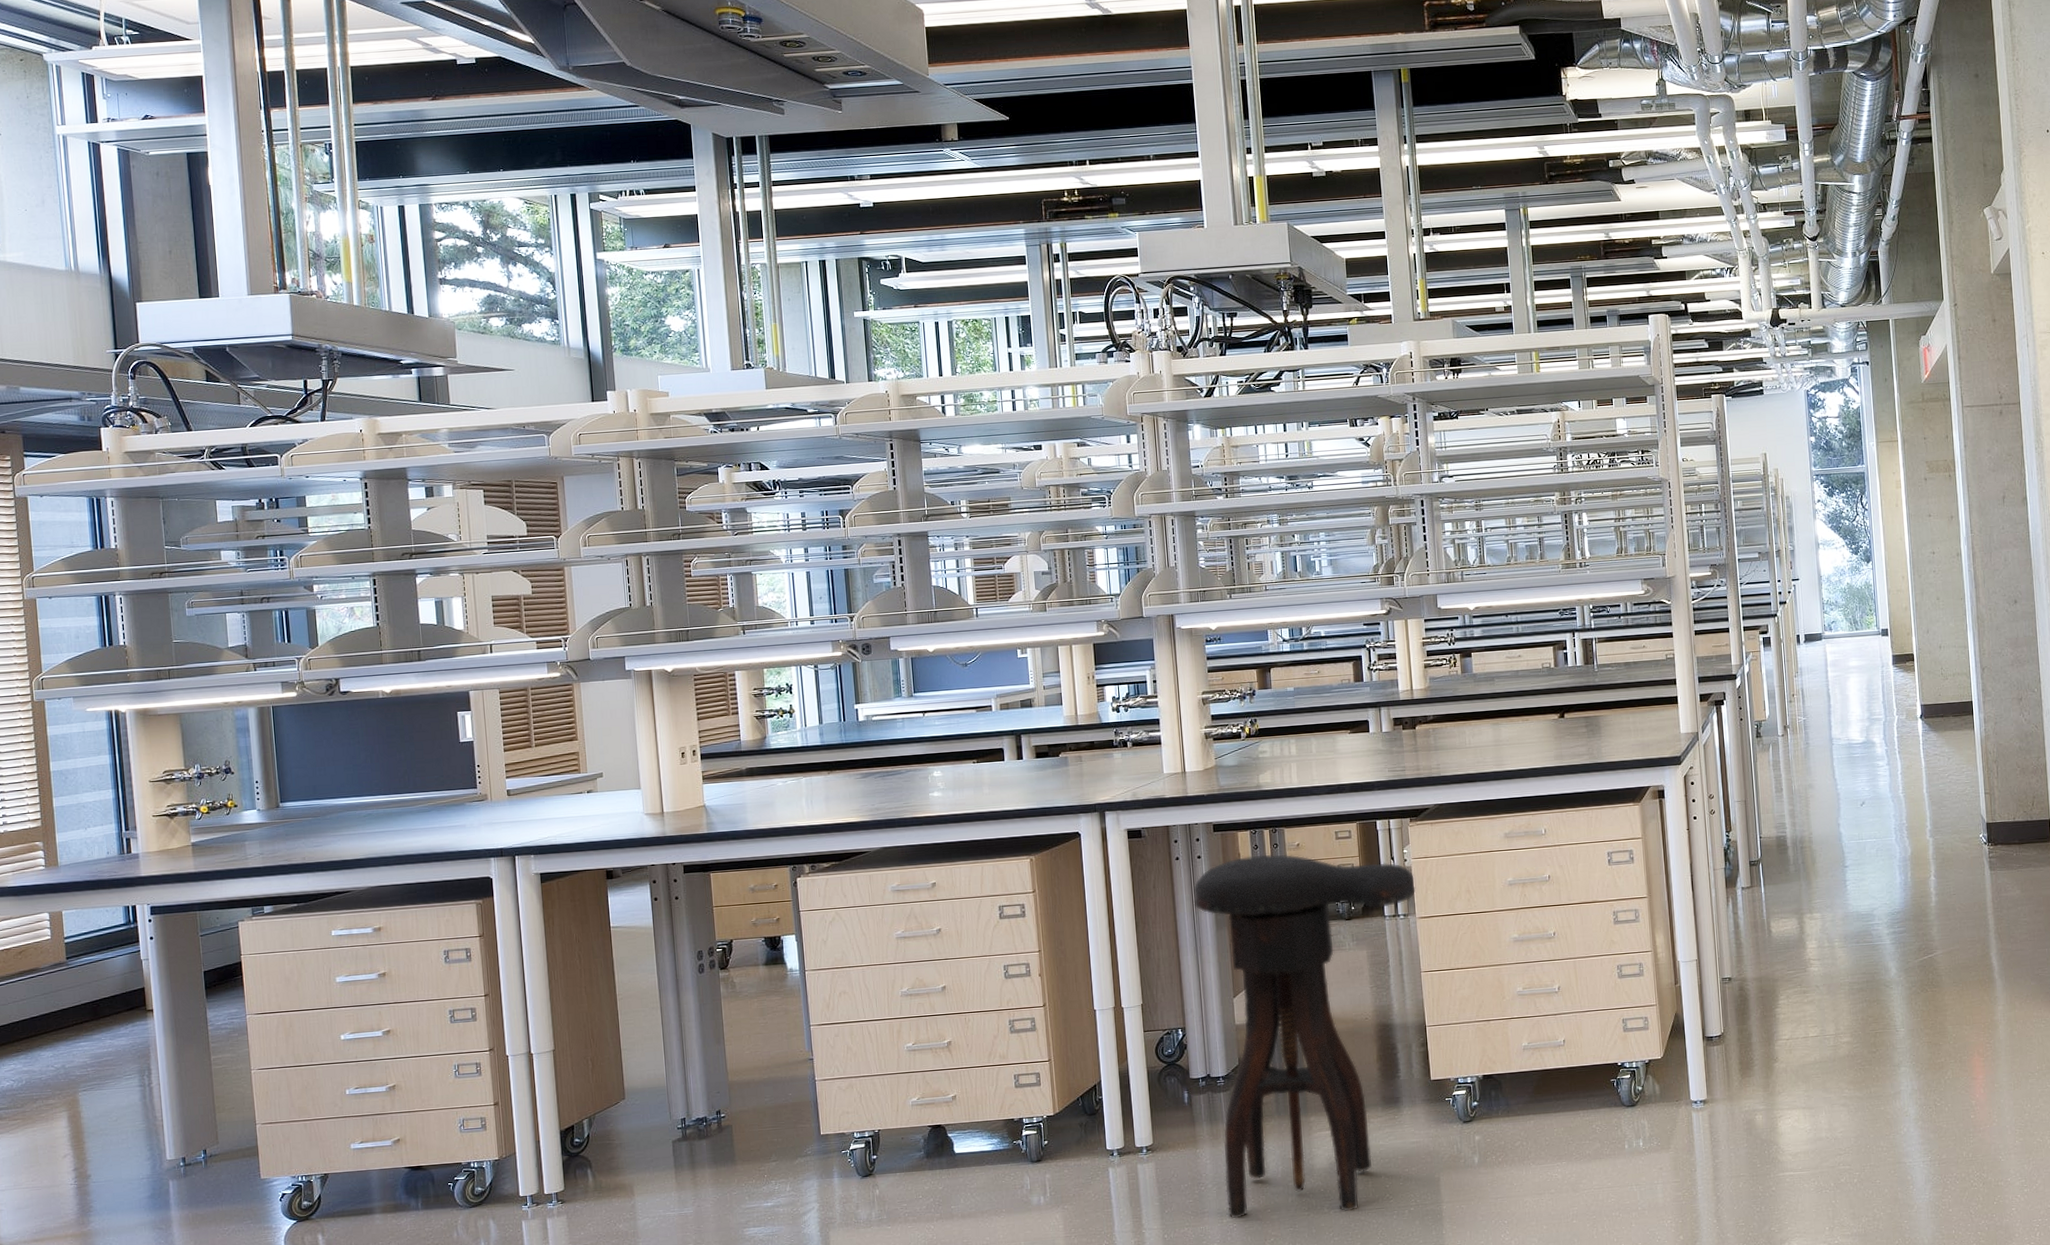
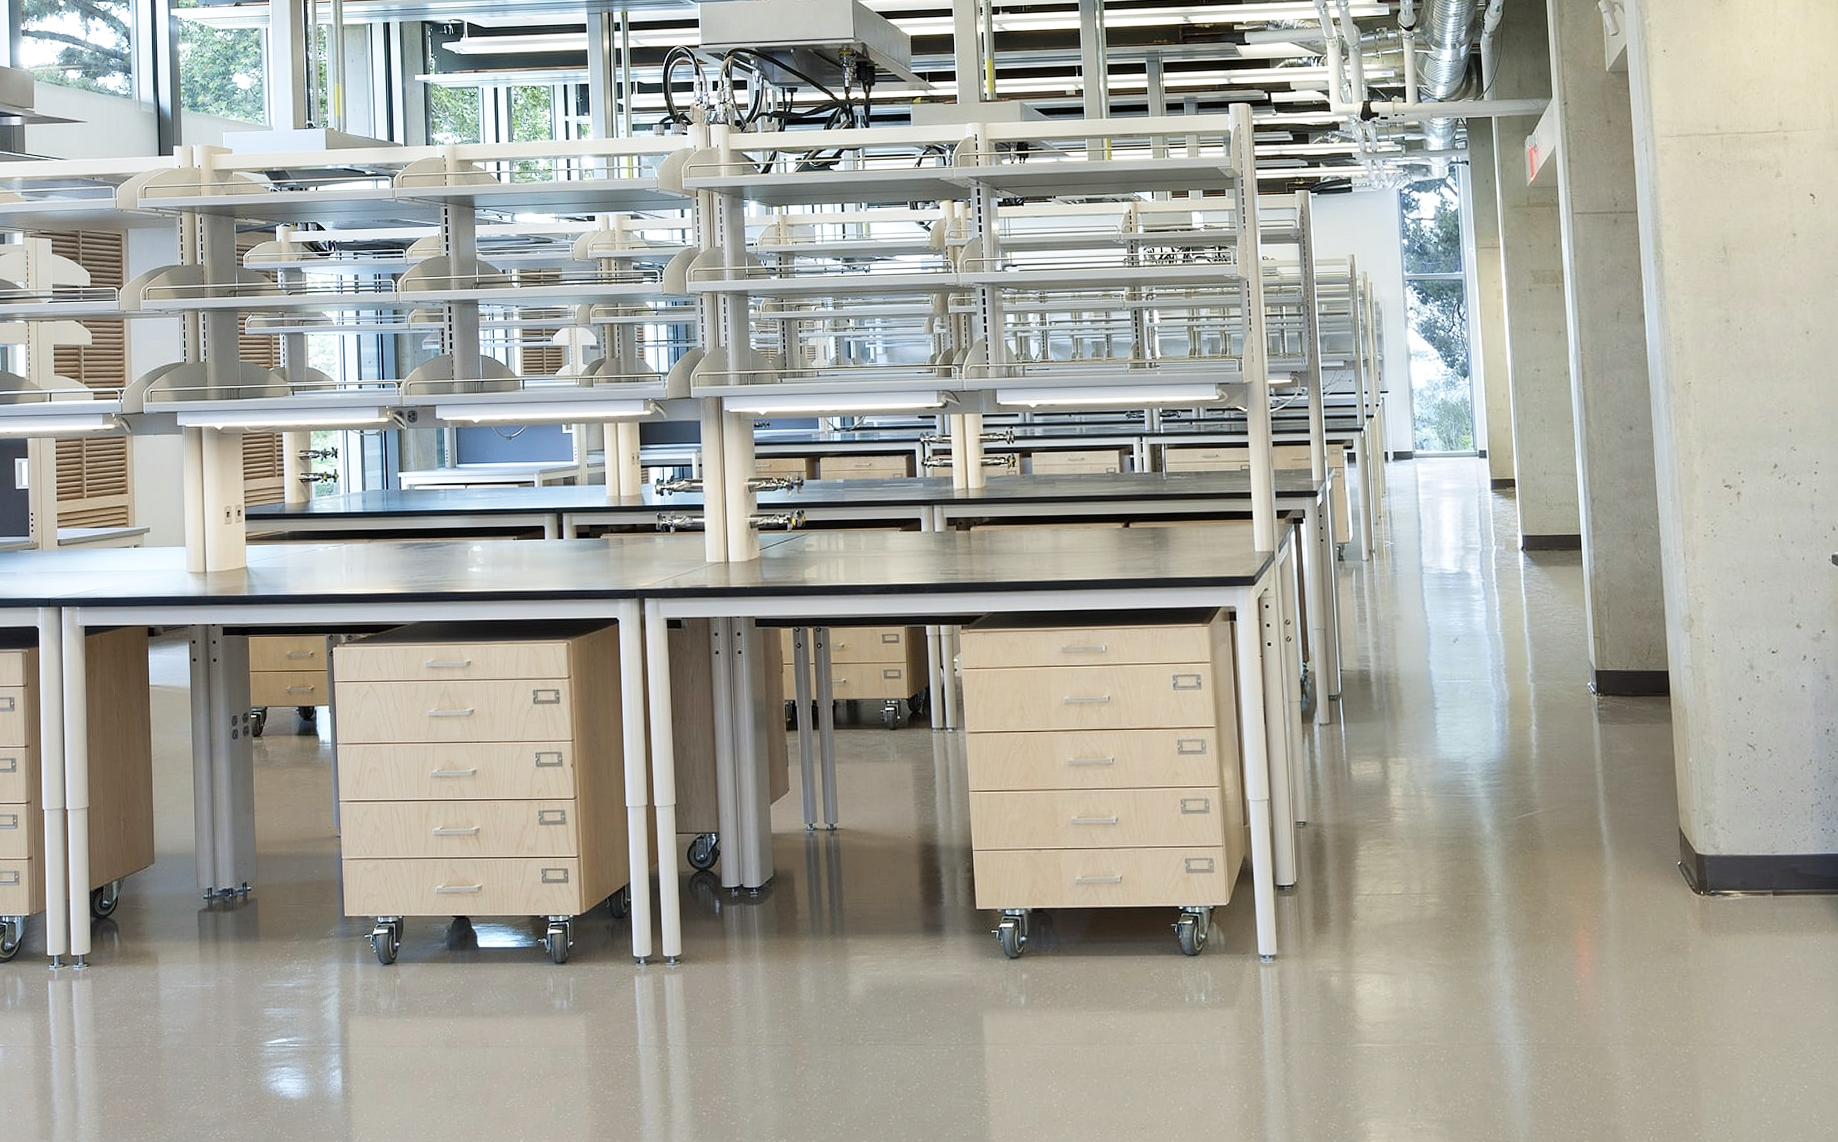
stool: present [1193,854,1416,1219] -> none [732,654,966,1045]

